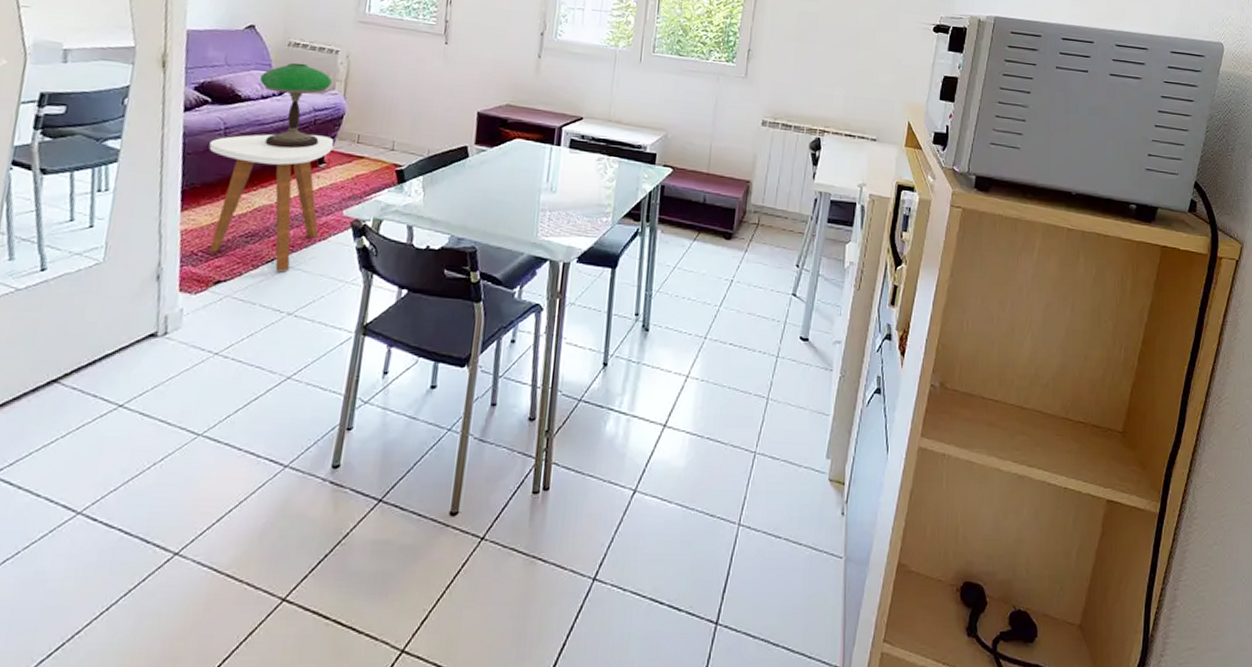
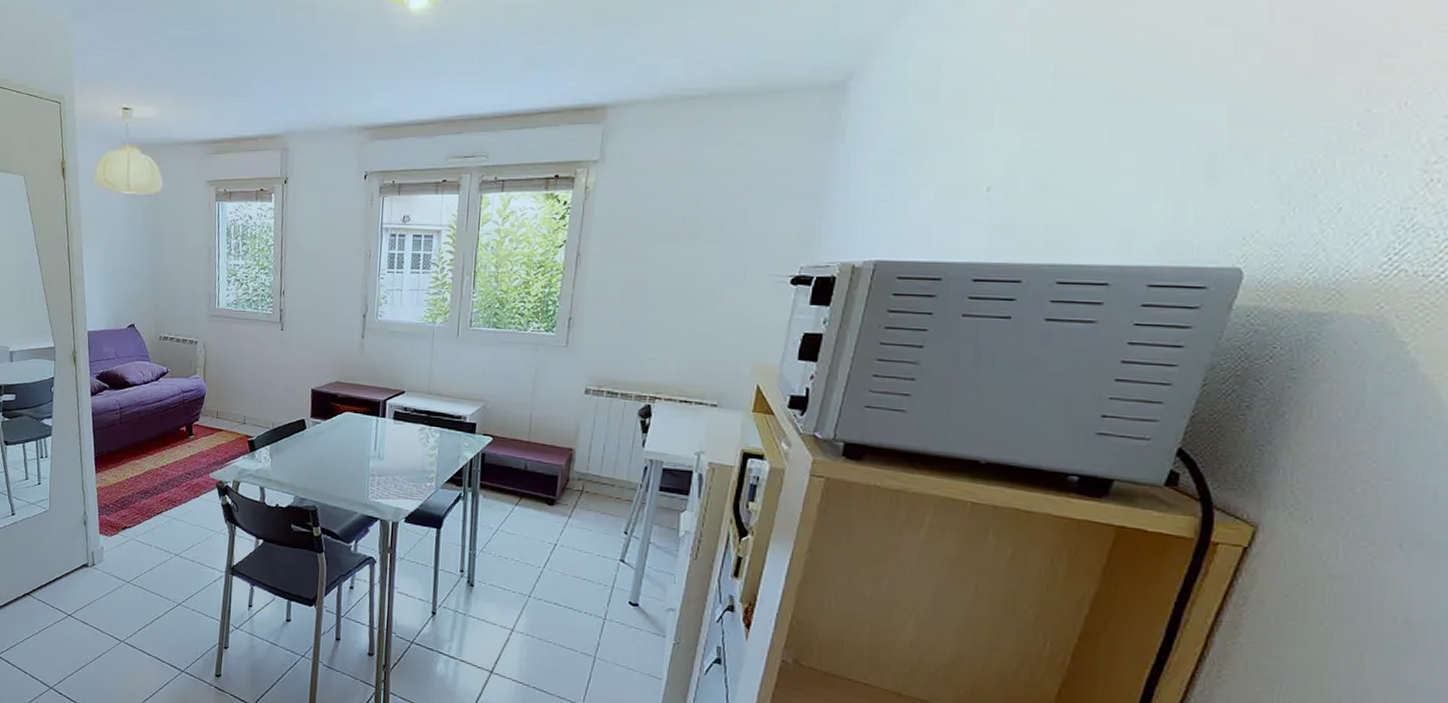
side table: present [209,134,334,272] -> none [110,412,199,522]
table lamp: present [259,63,332,149] -> none [141,353,194,424]

